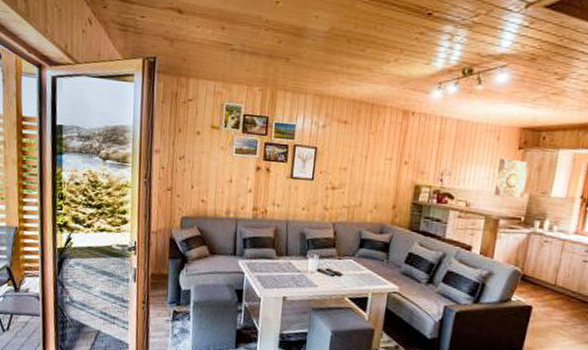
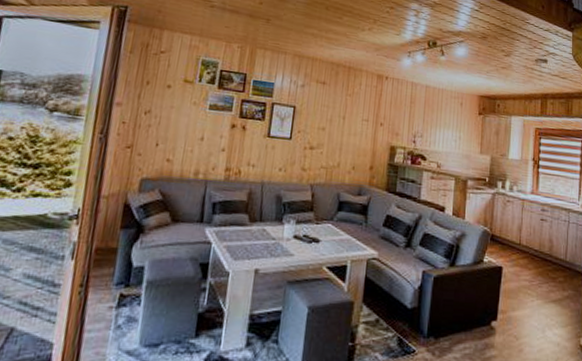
wall art: present [494,158,530,198] -> none [461,122,489,160]

